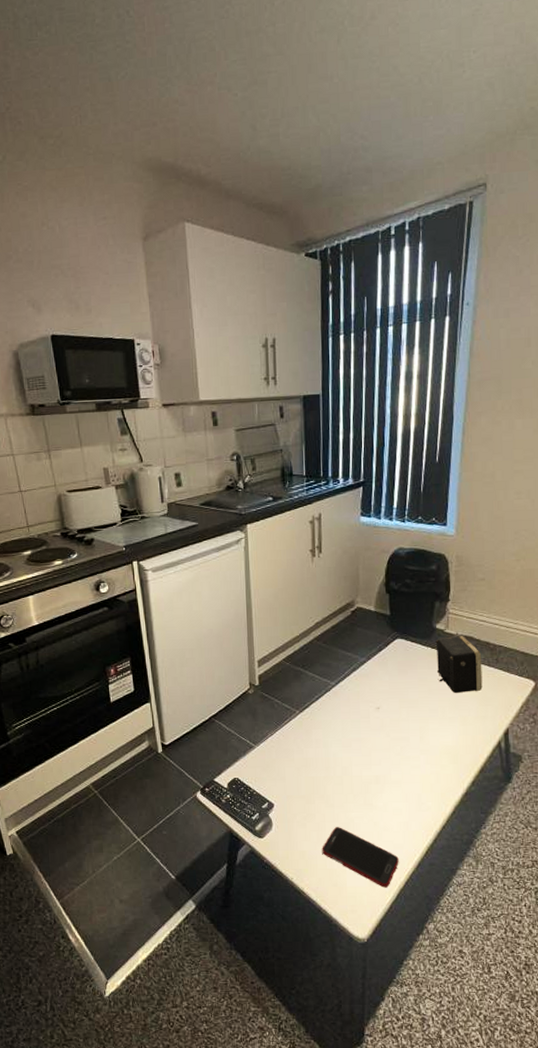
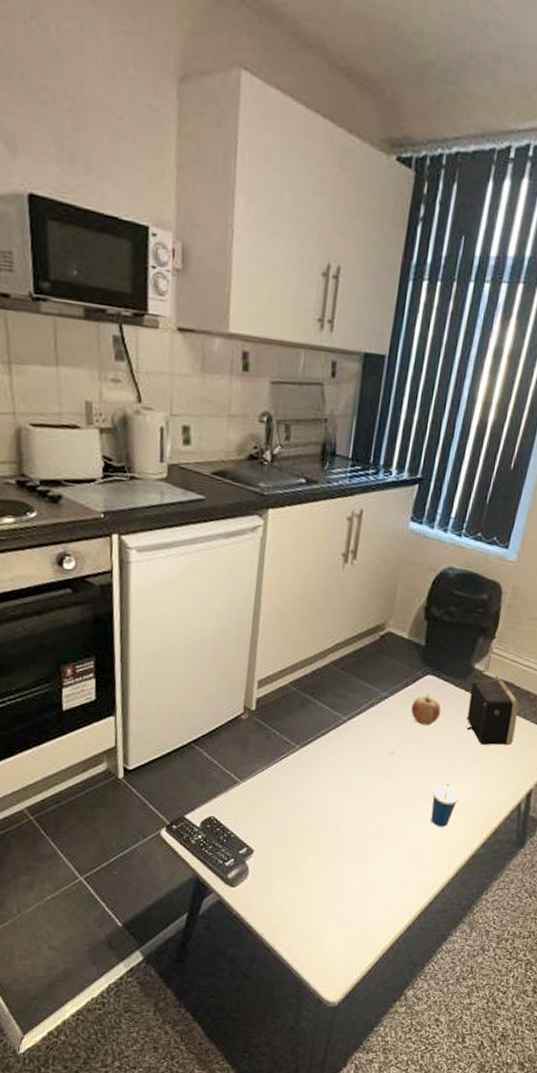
cell phone: present [322,827,399,888] -> none [302,881,388,950]
fruit: none [388,655,414,682] -> present [411,694,441,726]
cup: none [418,730,443,771] -> present [431,783,459,828]

